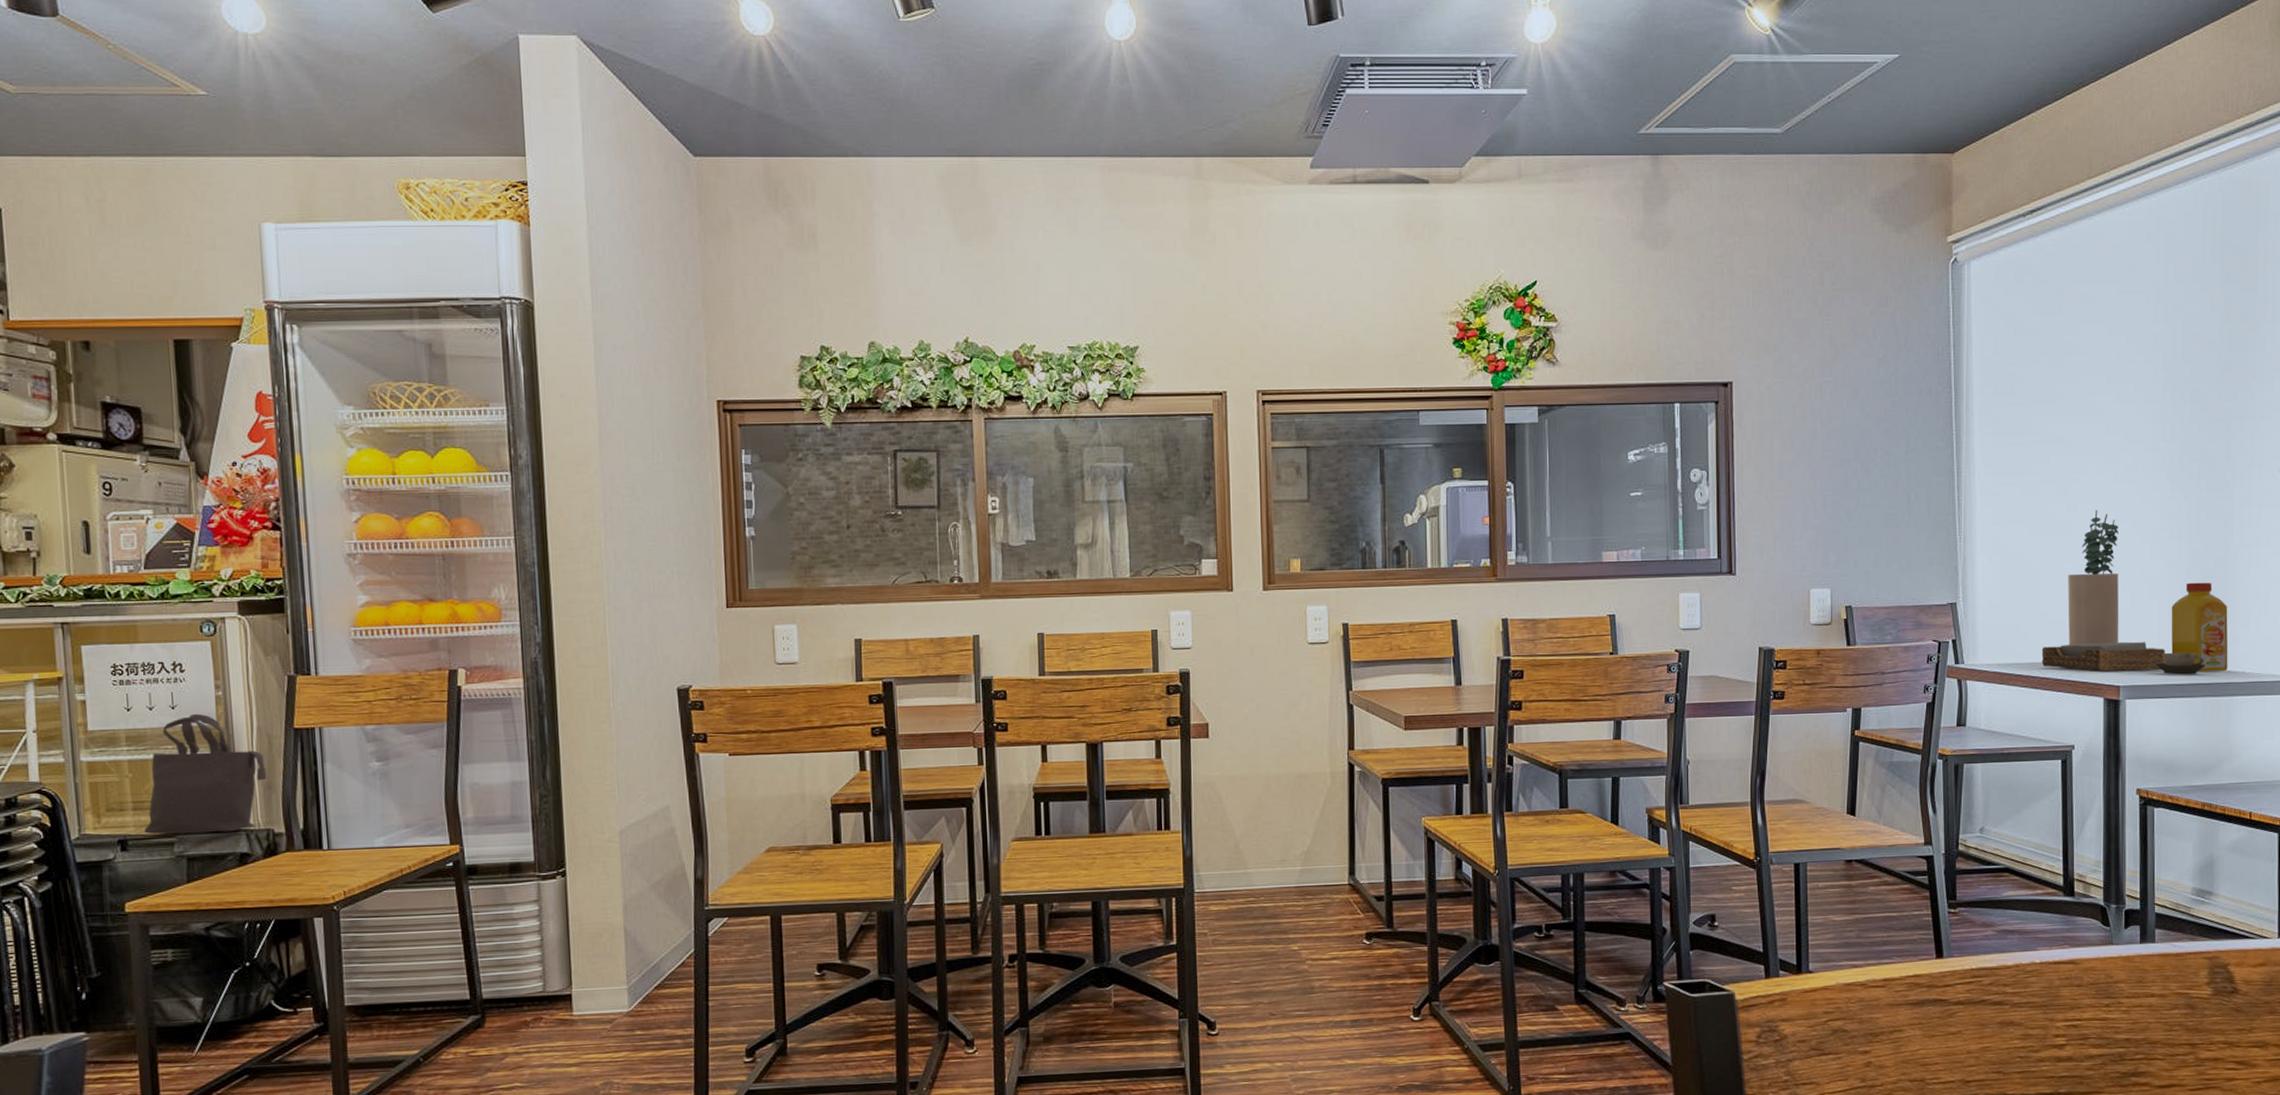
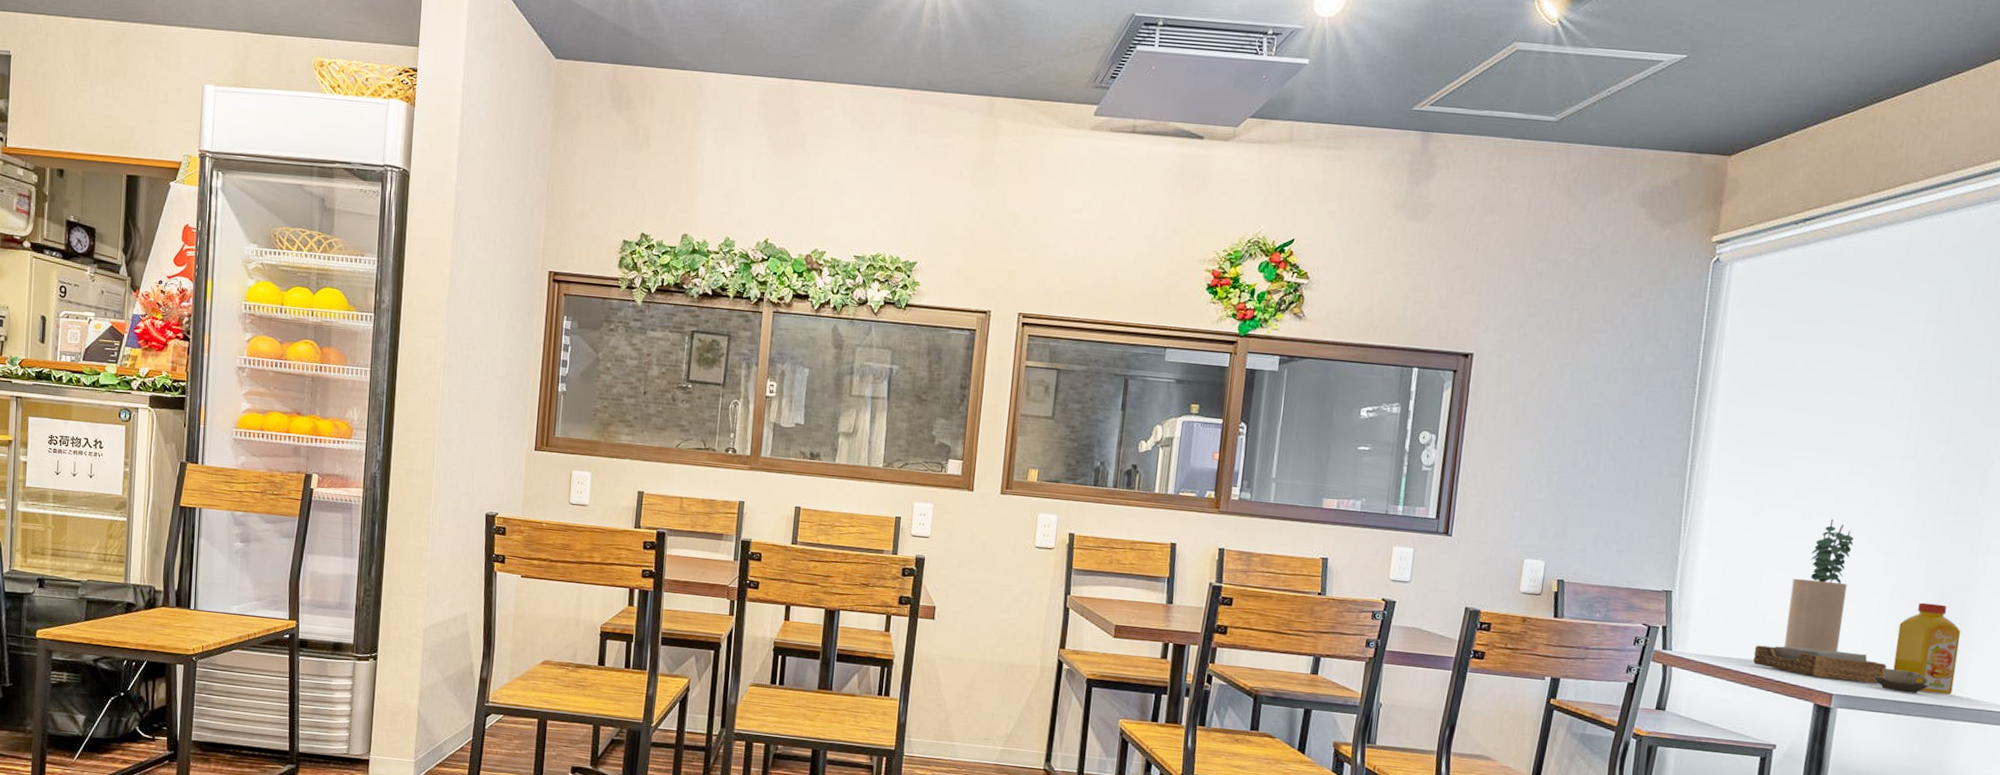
tote bag: present [144,713,267,835] -> none [58,483,155,584]

